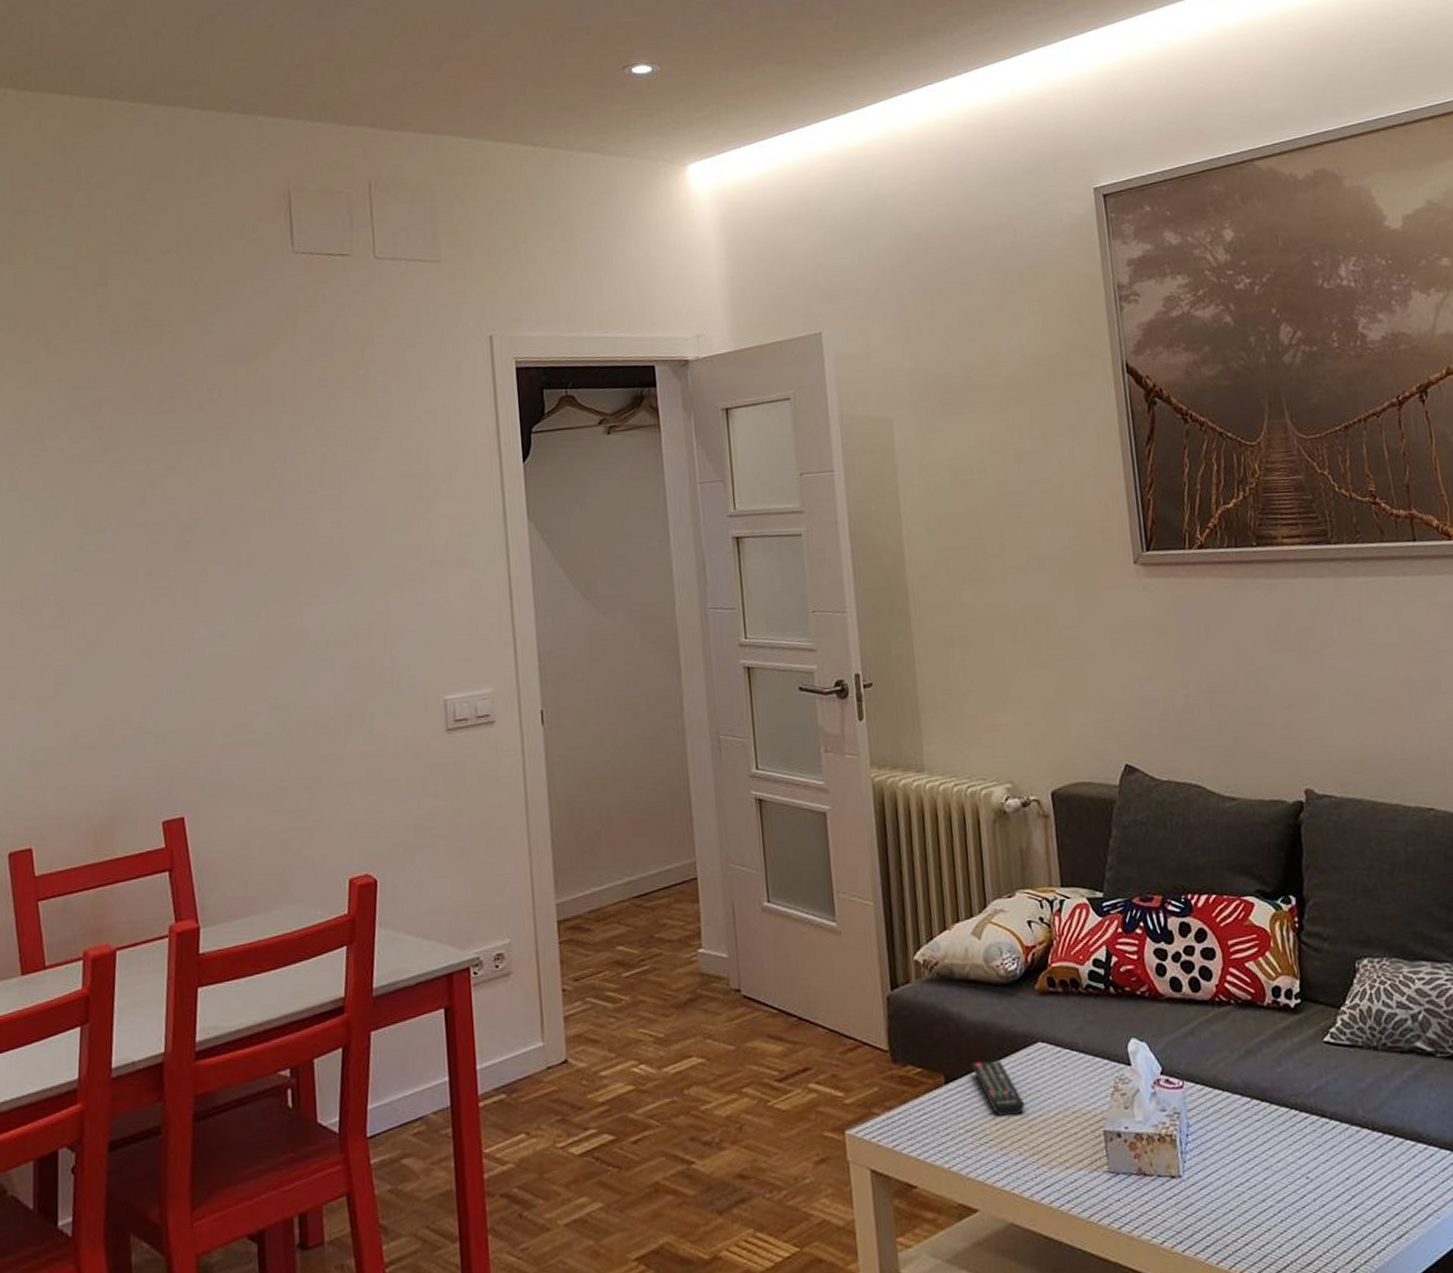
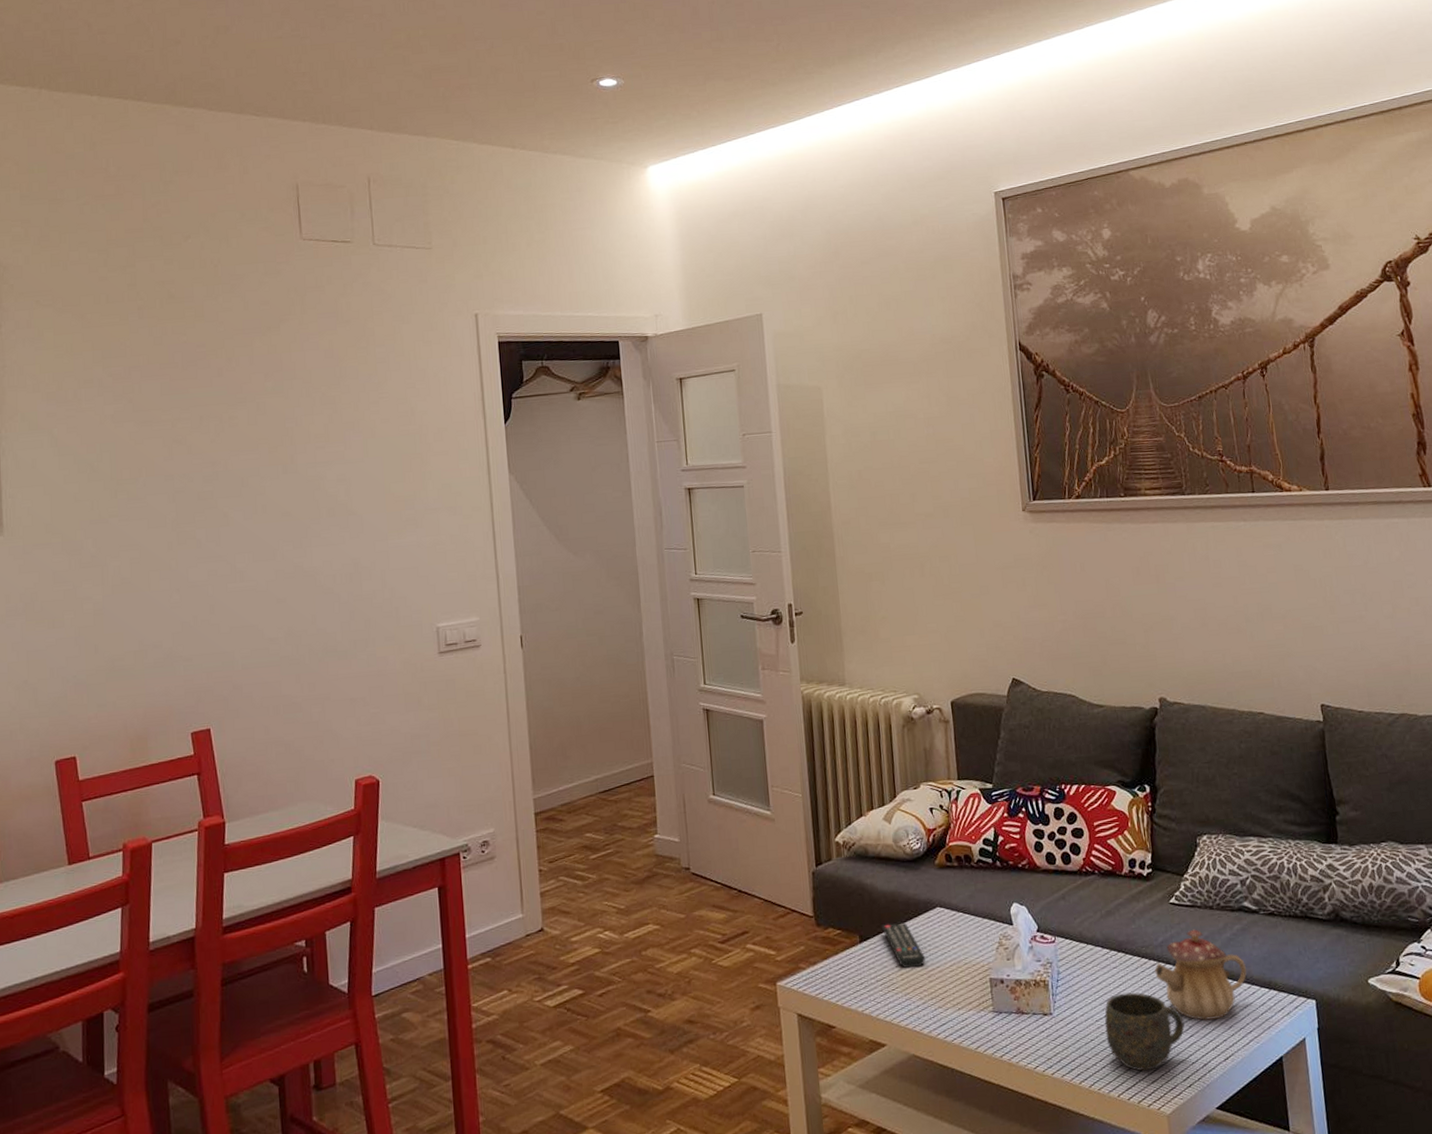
mug: none [1246,1151,1346,1251] -> present [1104,992,1185,1071]
teapot: none [1307,1074,1422,1190] -> present [1154,929,1247,1021]

